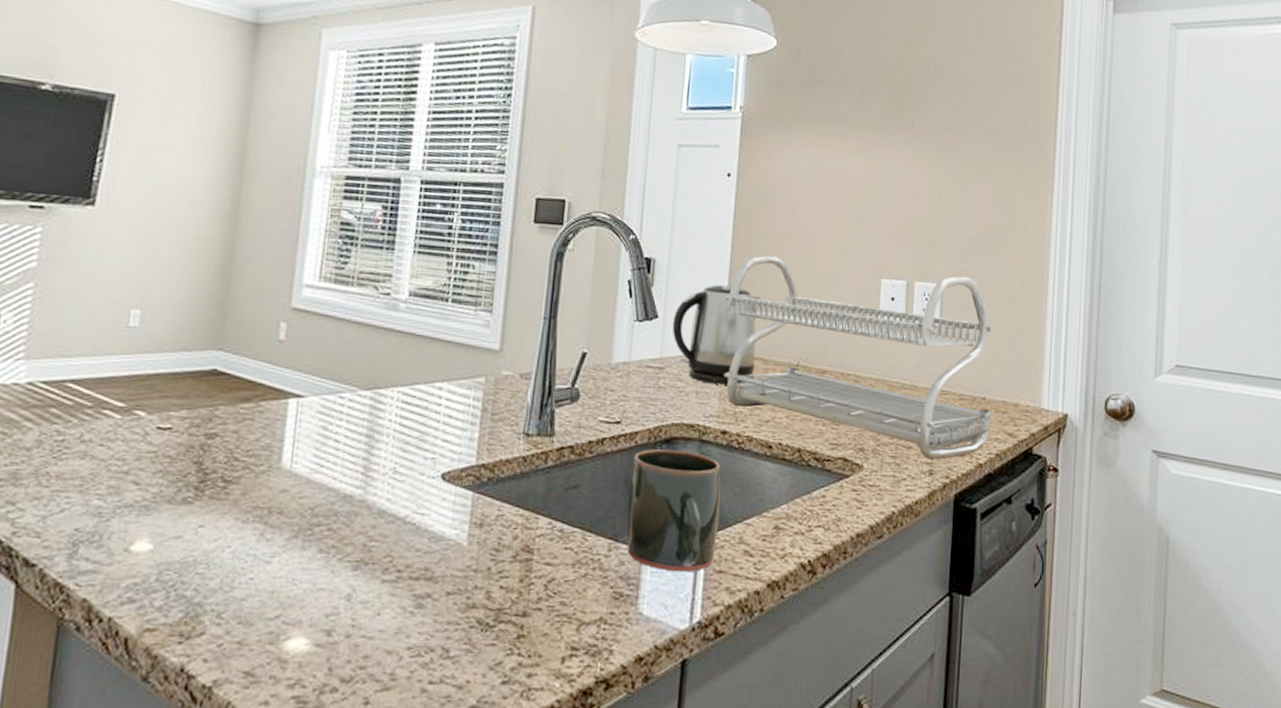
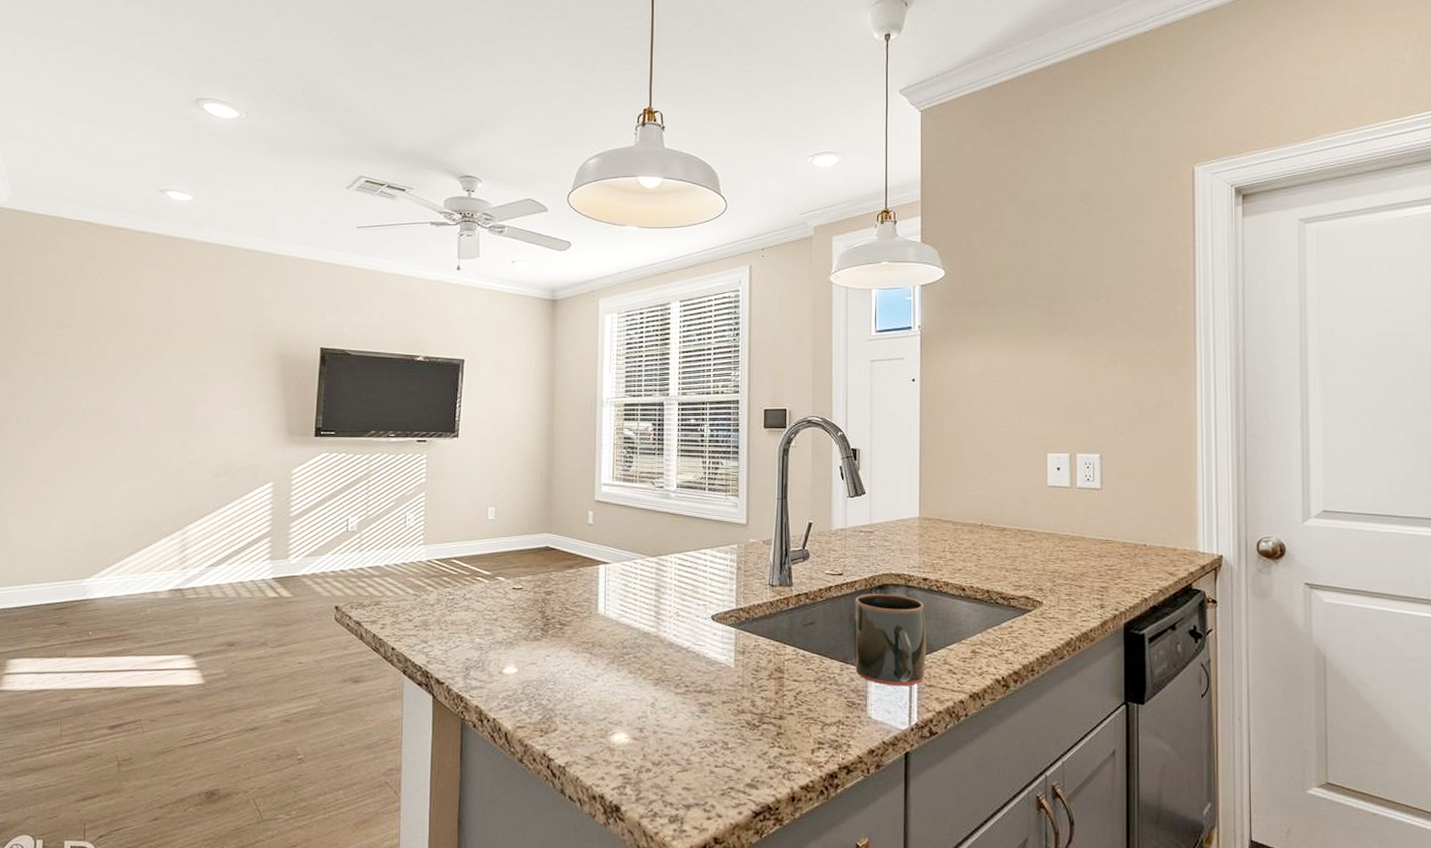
kettle: present [672,285,761,385] -> none [877,466,947,543]
dish rack: present [724,255,994,460] -> none [917,441,1155,596]

